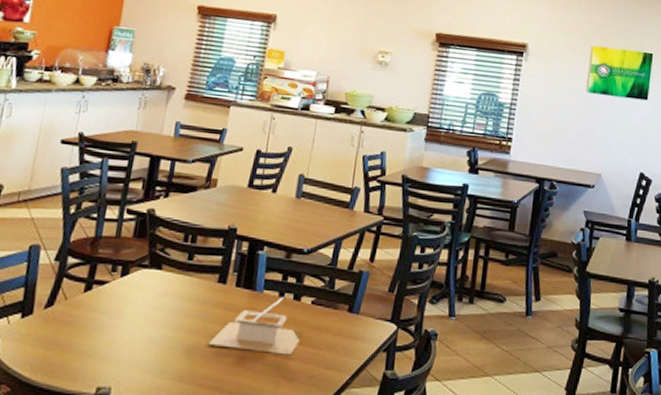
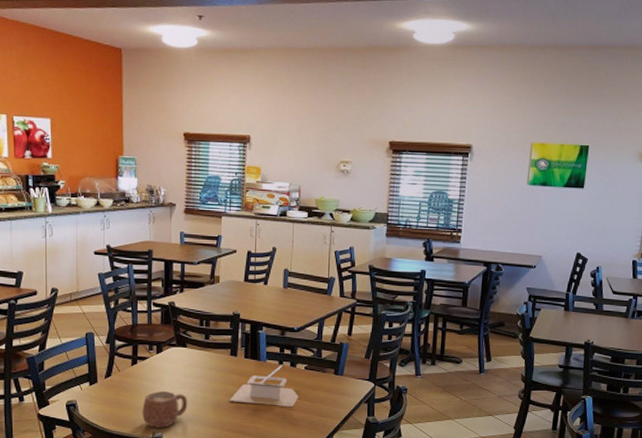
mug: none [86,327,153,381] -> present [142,390,188,428]

